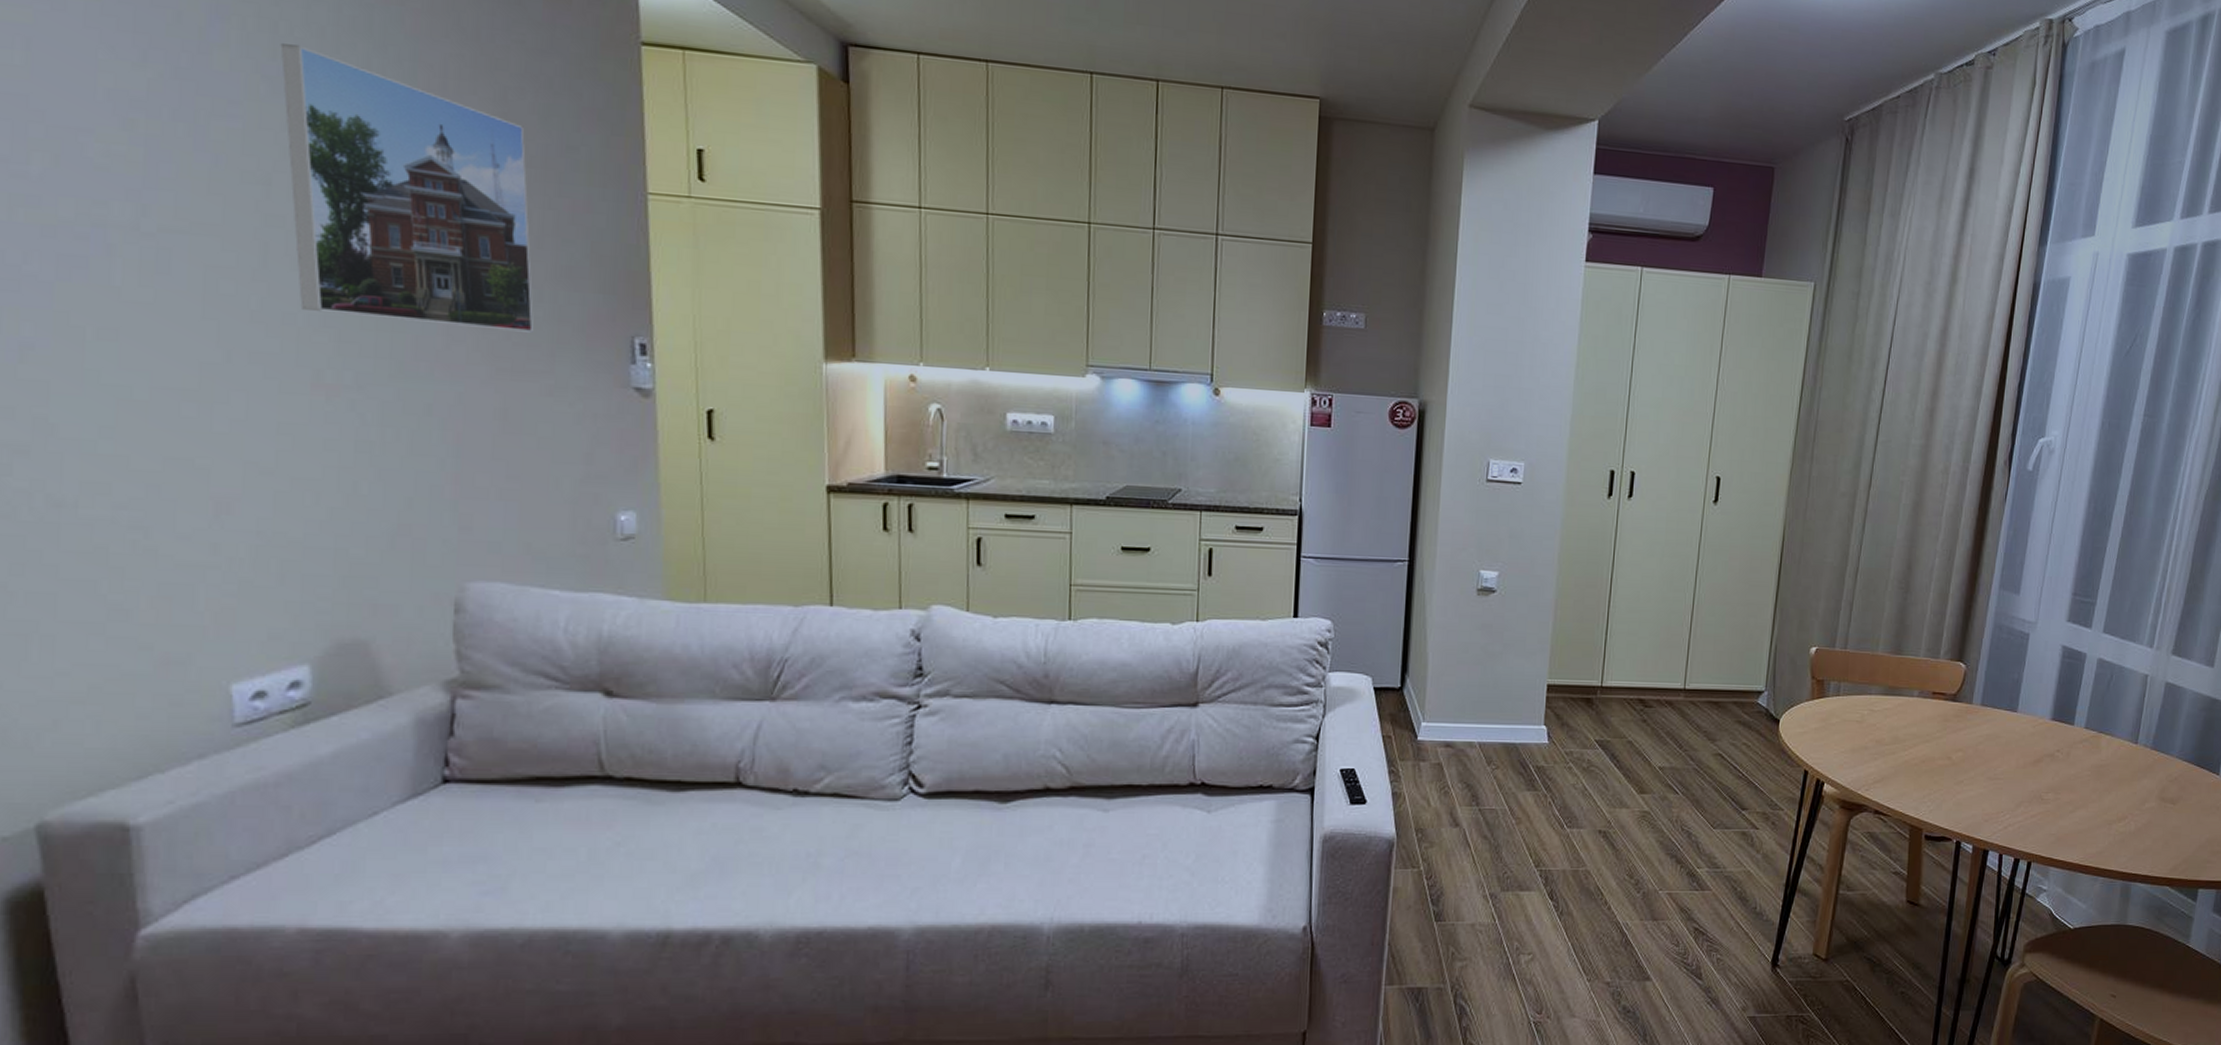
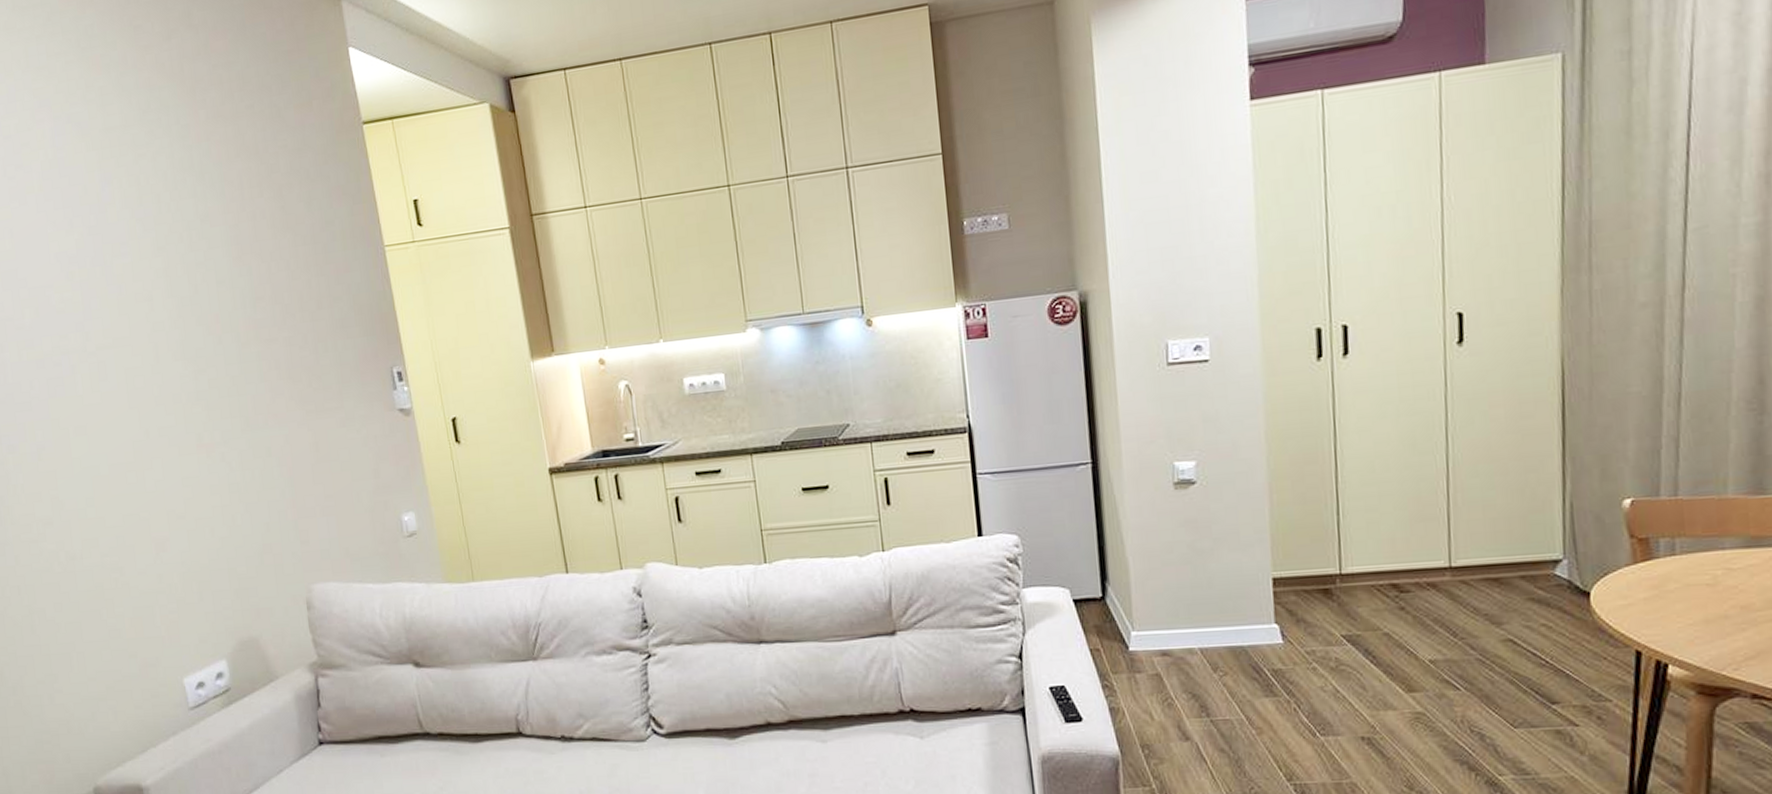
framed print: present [280,43,534,333] -> none [143,190,325,390]

